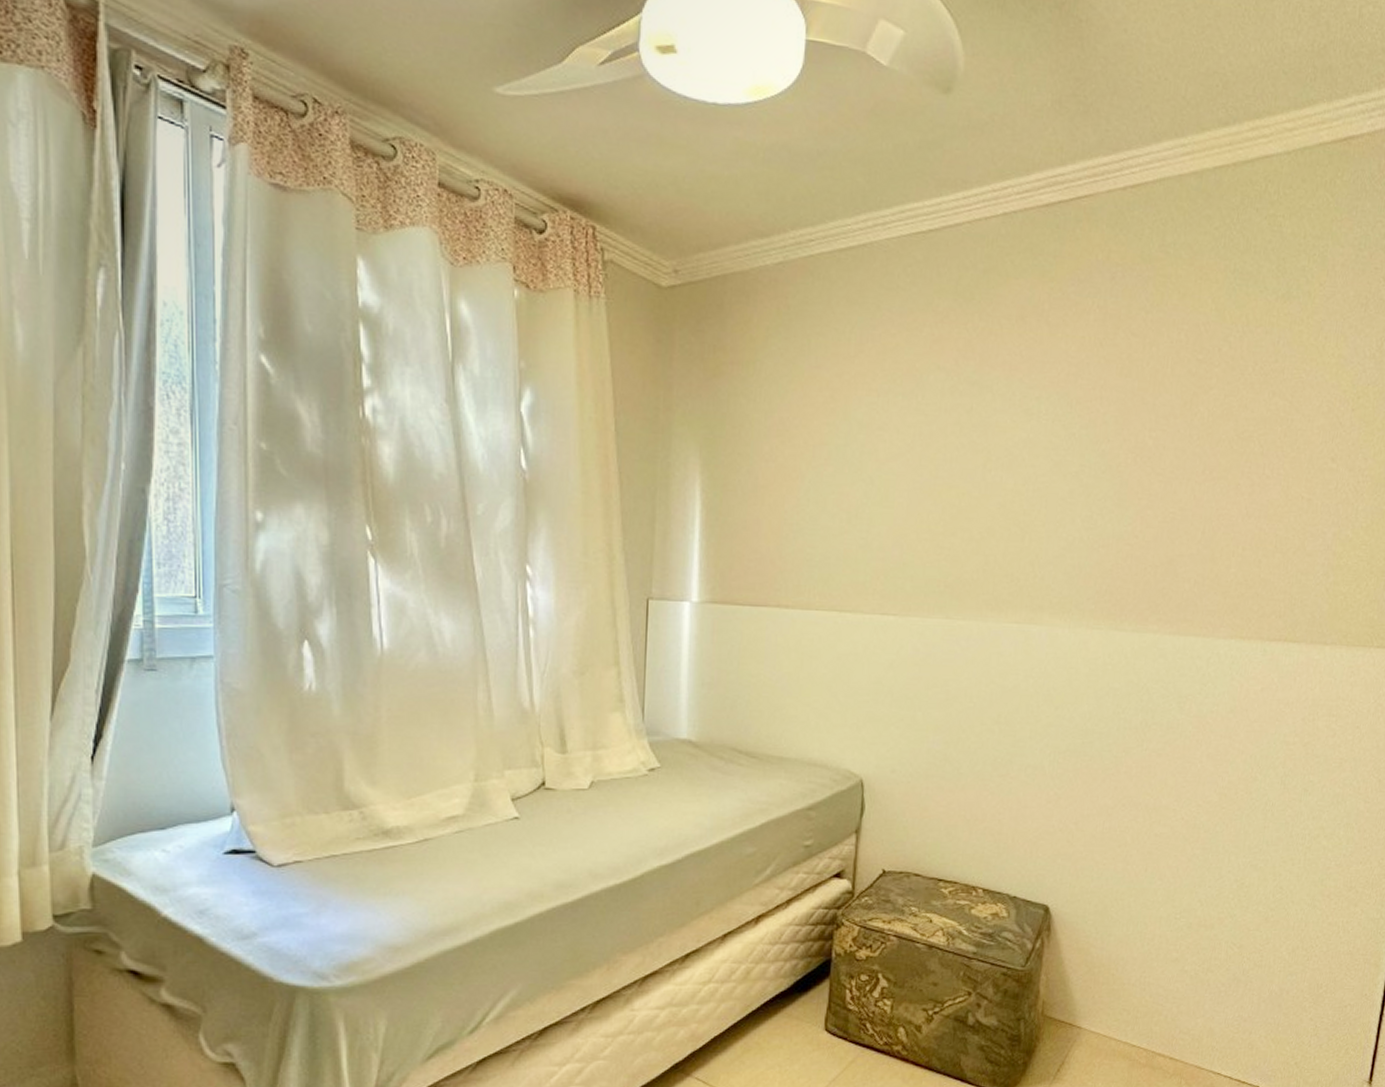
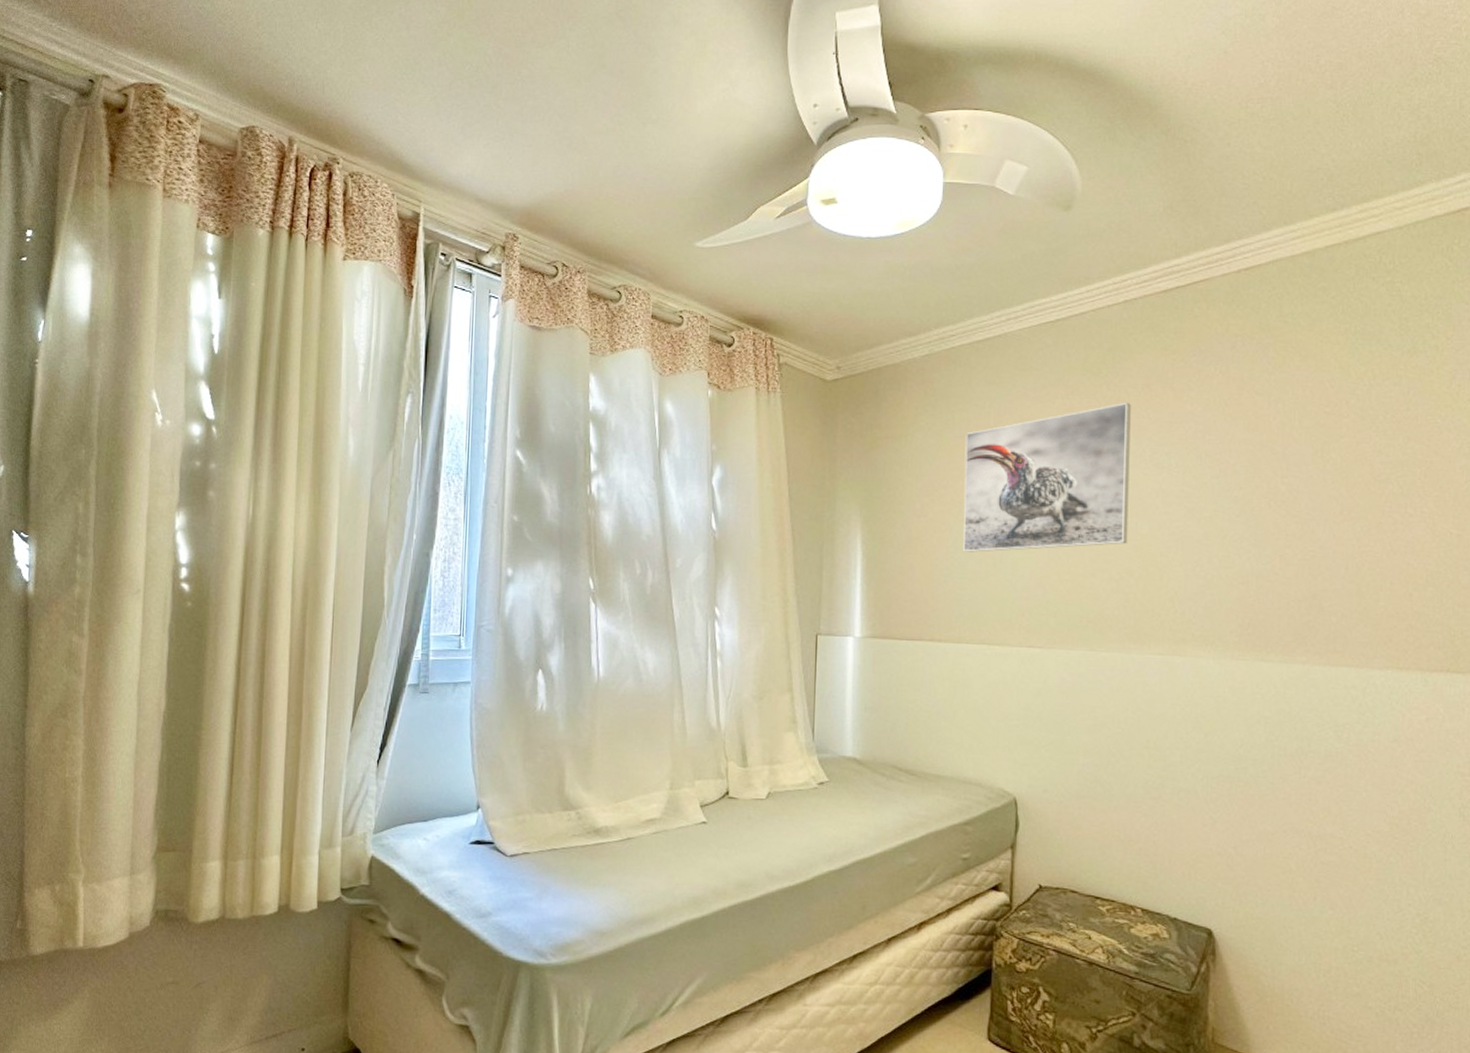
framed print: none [816,335,1003,506] -> present [963,402,1131,553]

